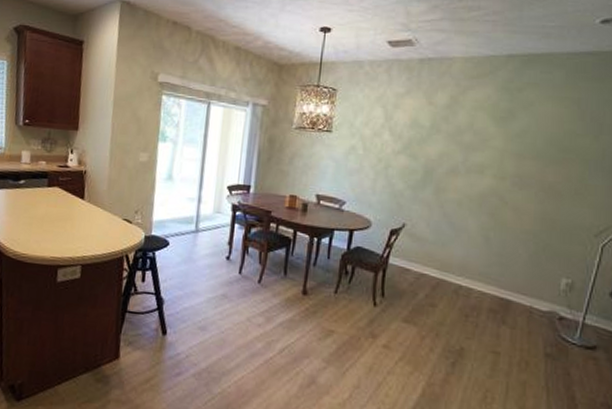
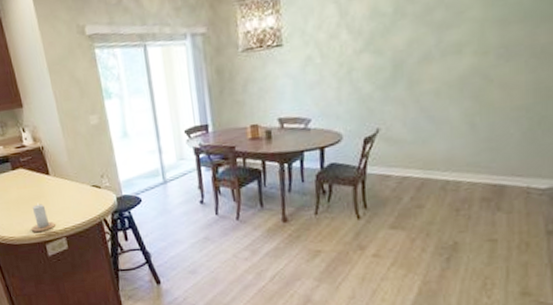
candle: none [47,224,75,255] -> present [30,203,55,232]

